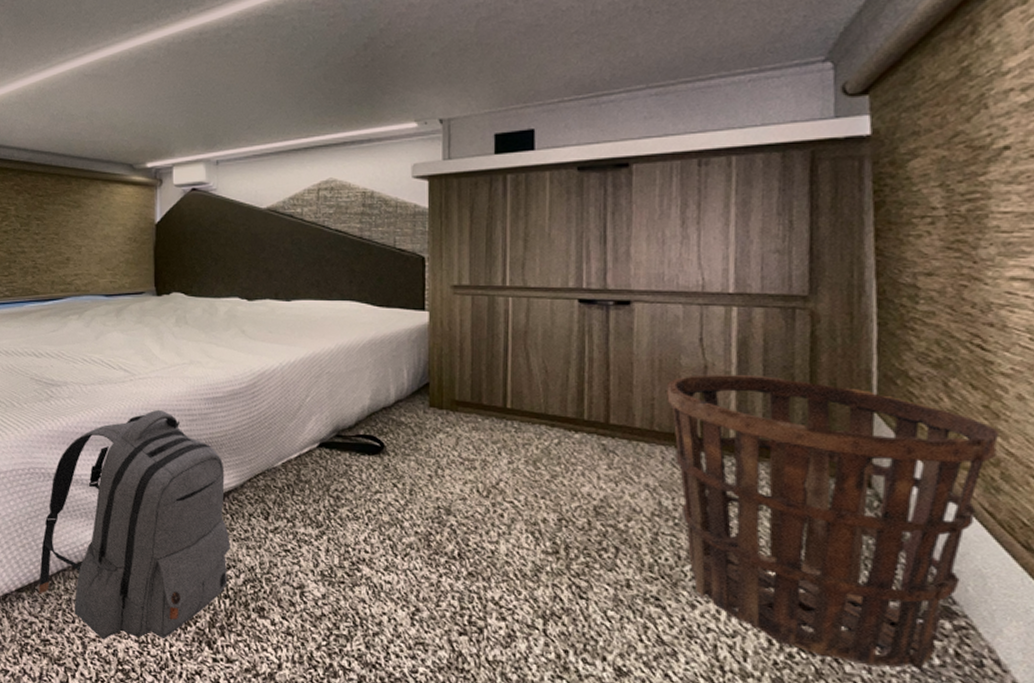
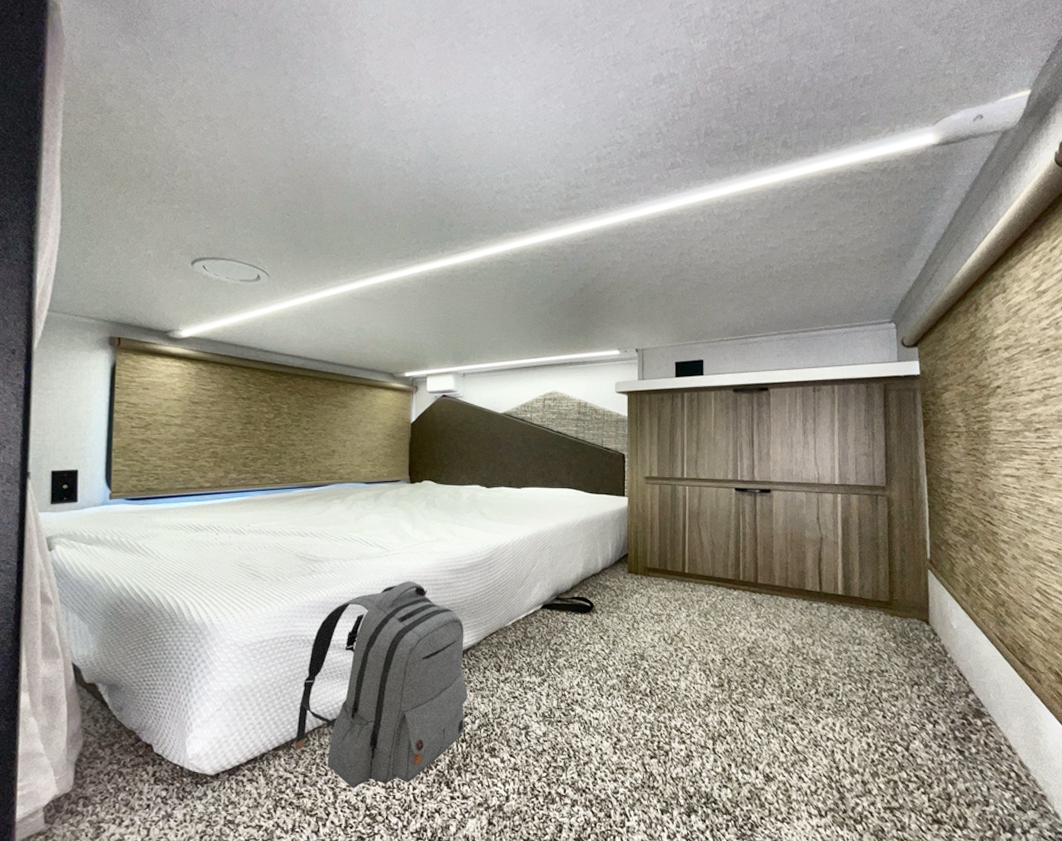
basket: present [667,374,1000,668] -> none [796,544,1004,757]

